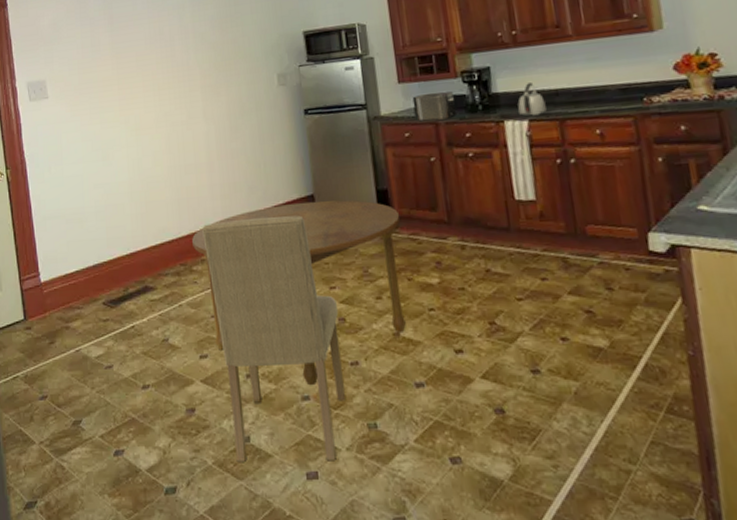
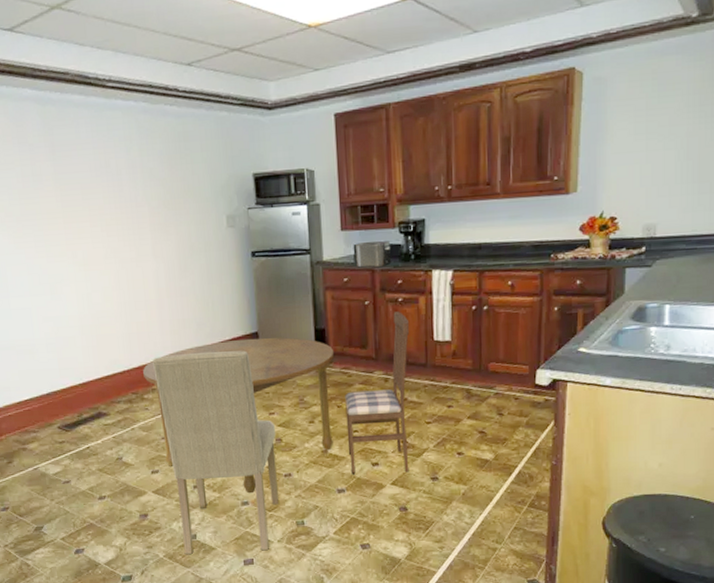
dining chair: none [415,168,502,365] -> present [345,311,410,475]
kettle: present [517,83,548,116] -> none [444,236,471,267]

